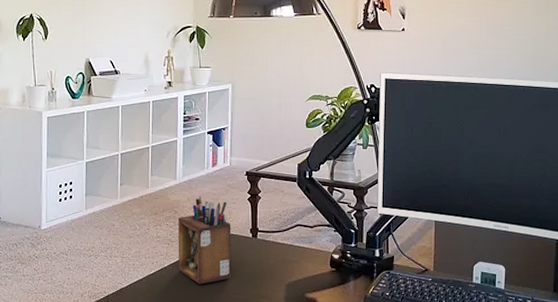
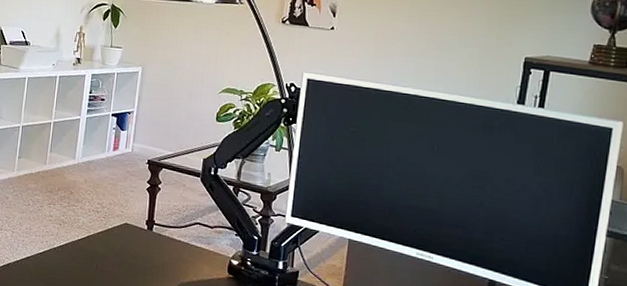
desk organizer: present [178,196,232,285] -> none [67,179,127,272]

